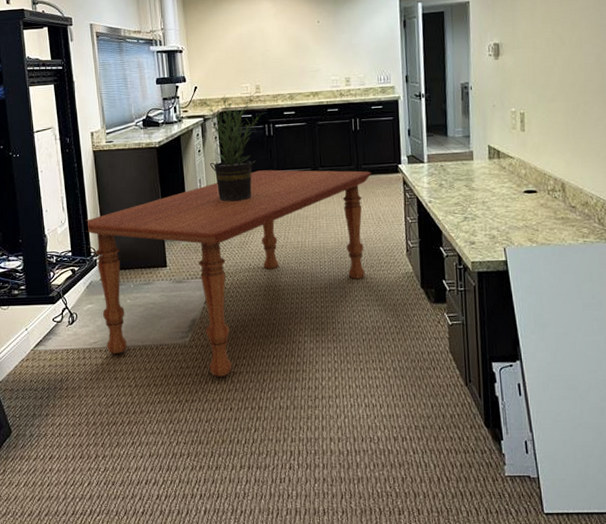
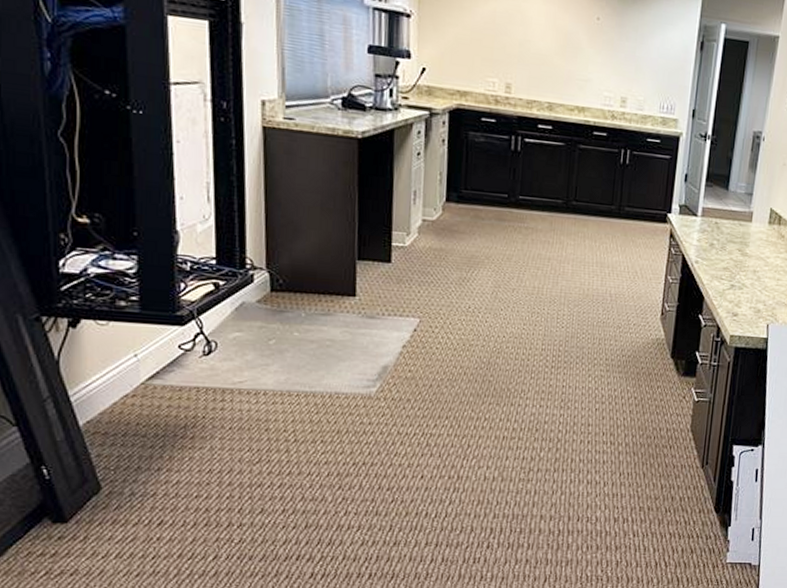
dining table: present [86,169,371,377] -> none [241,192,634,438]
potted plant: present [202,92,265,202] -> none [431,84,513,227]

